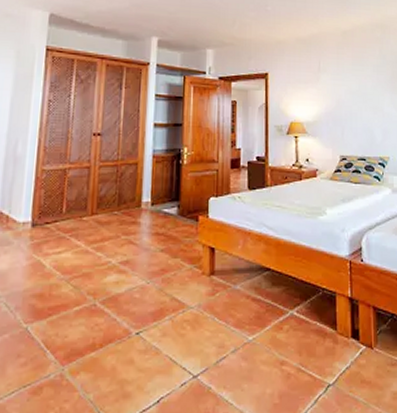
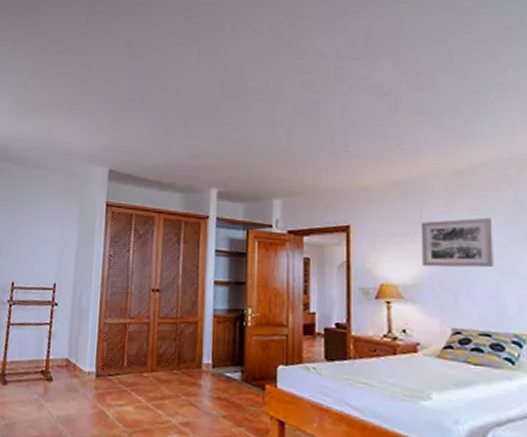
wall art: none [319,68,367,107] -> present [420,217,494,268]

